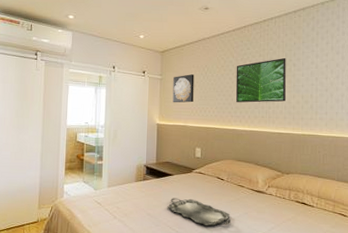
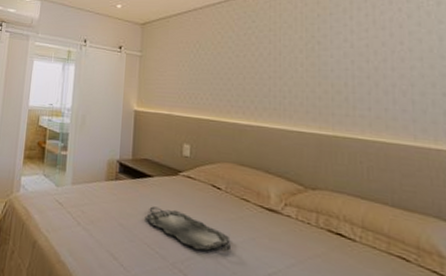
wall art: present [172,74,194,103] -> none [154,51,183,86]
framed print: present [235,57,286,103] -> none [237,33,307,91]

